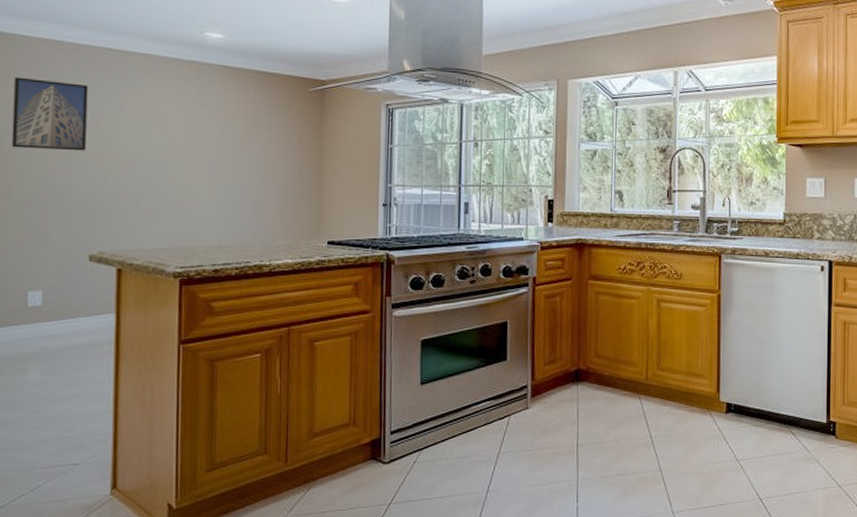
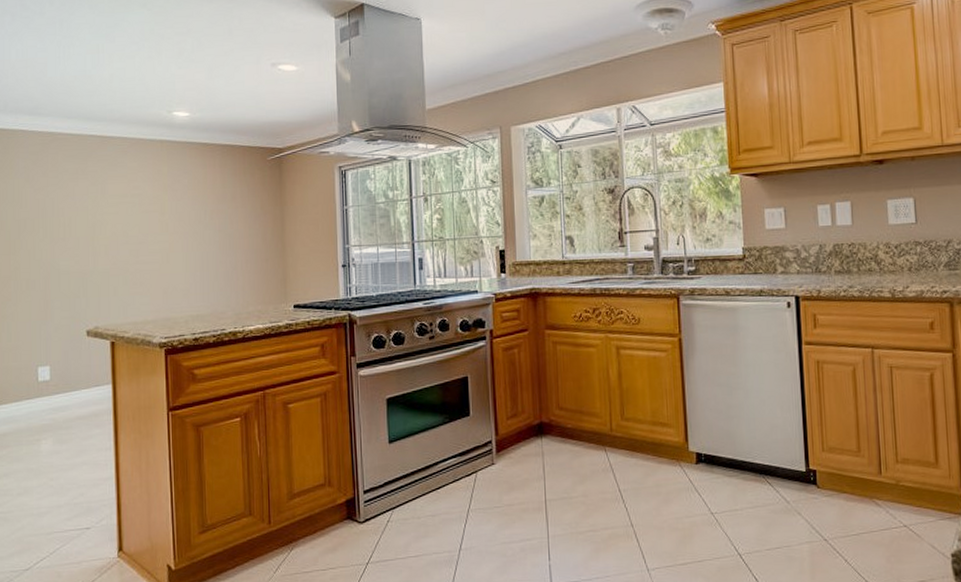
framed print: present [11,77,89,151] -> none [16,168,78,235]

